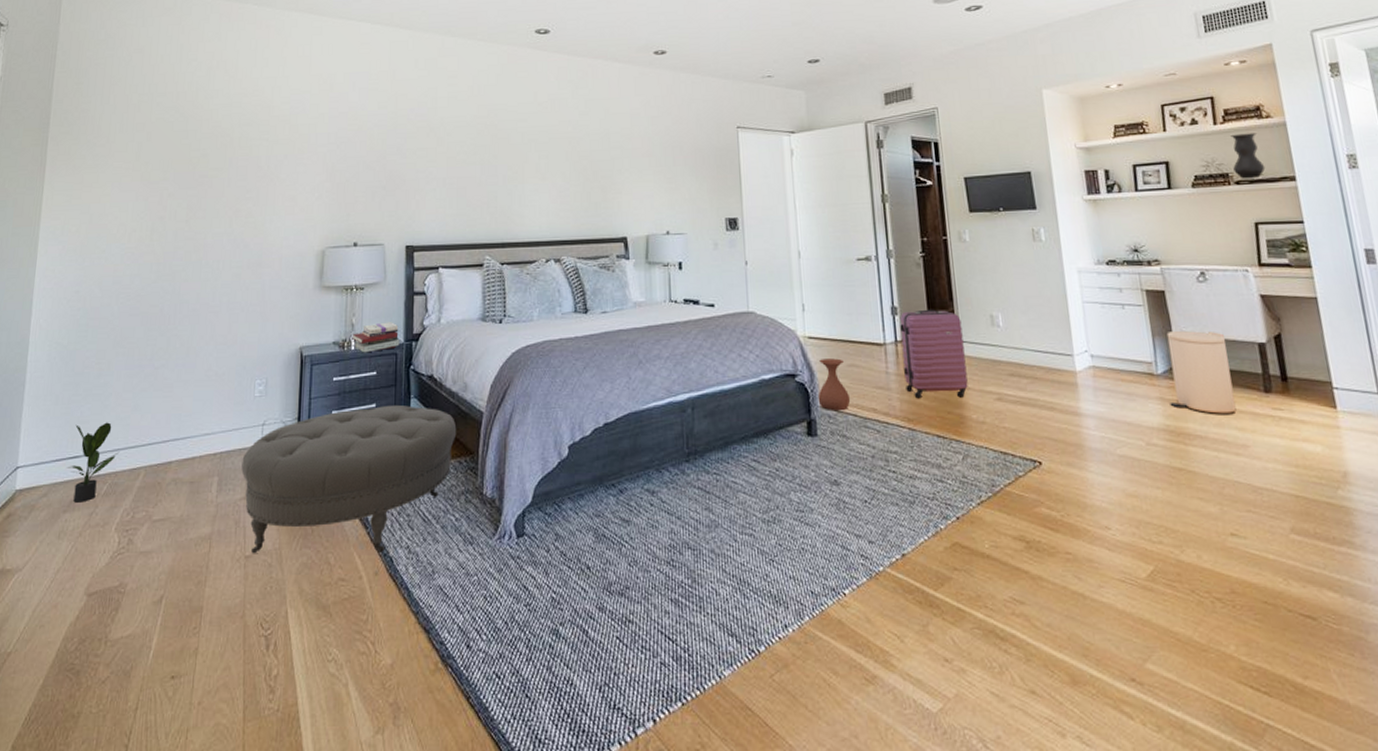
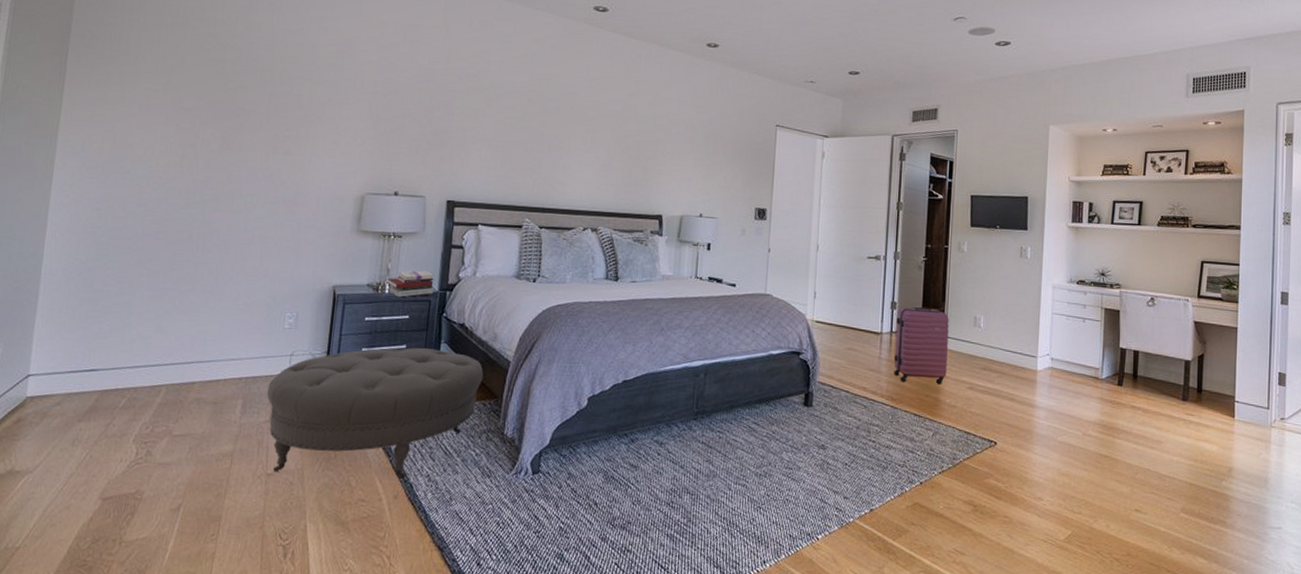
potted plant: present [66,422,120,503] -> none [82,339,140,414]
vase: present [818,358,851,411] -> none [817,341,846,387]
pedal bin: present [1166,330,1237,416] -> none [1107,344,1161,416]
vase: present [1230,133,1266,179] -> none [1193,184,1219,224]

